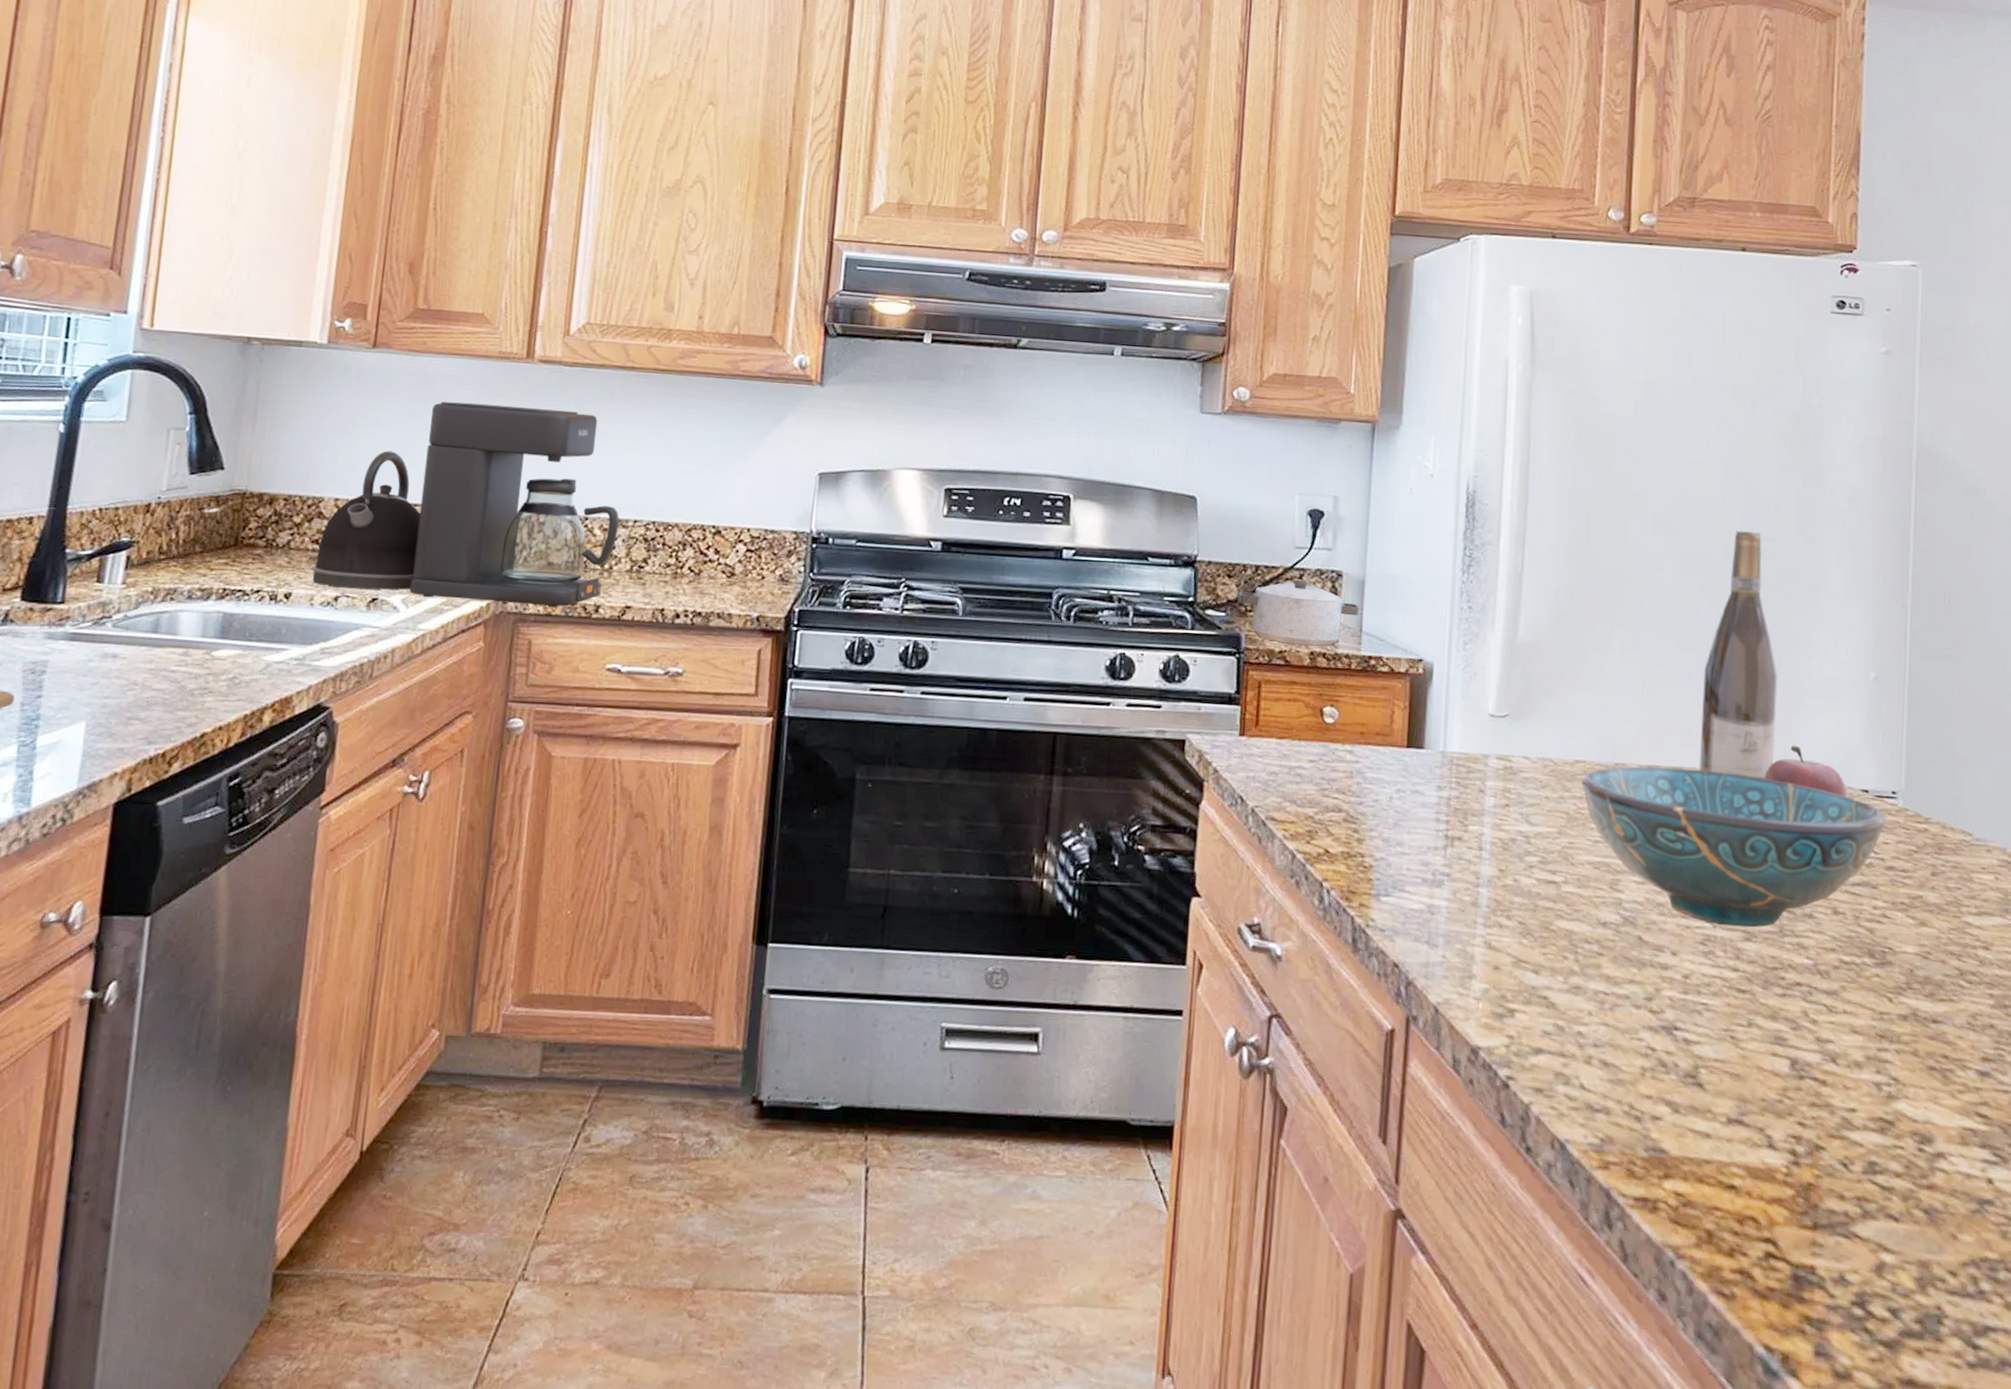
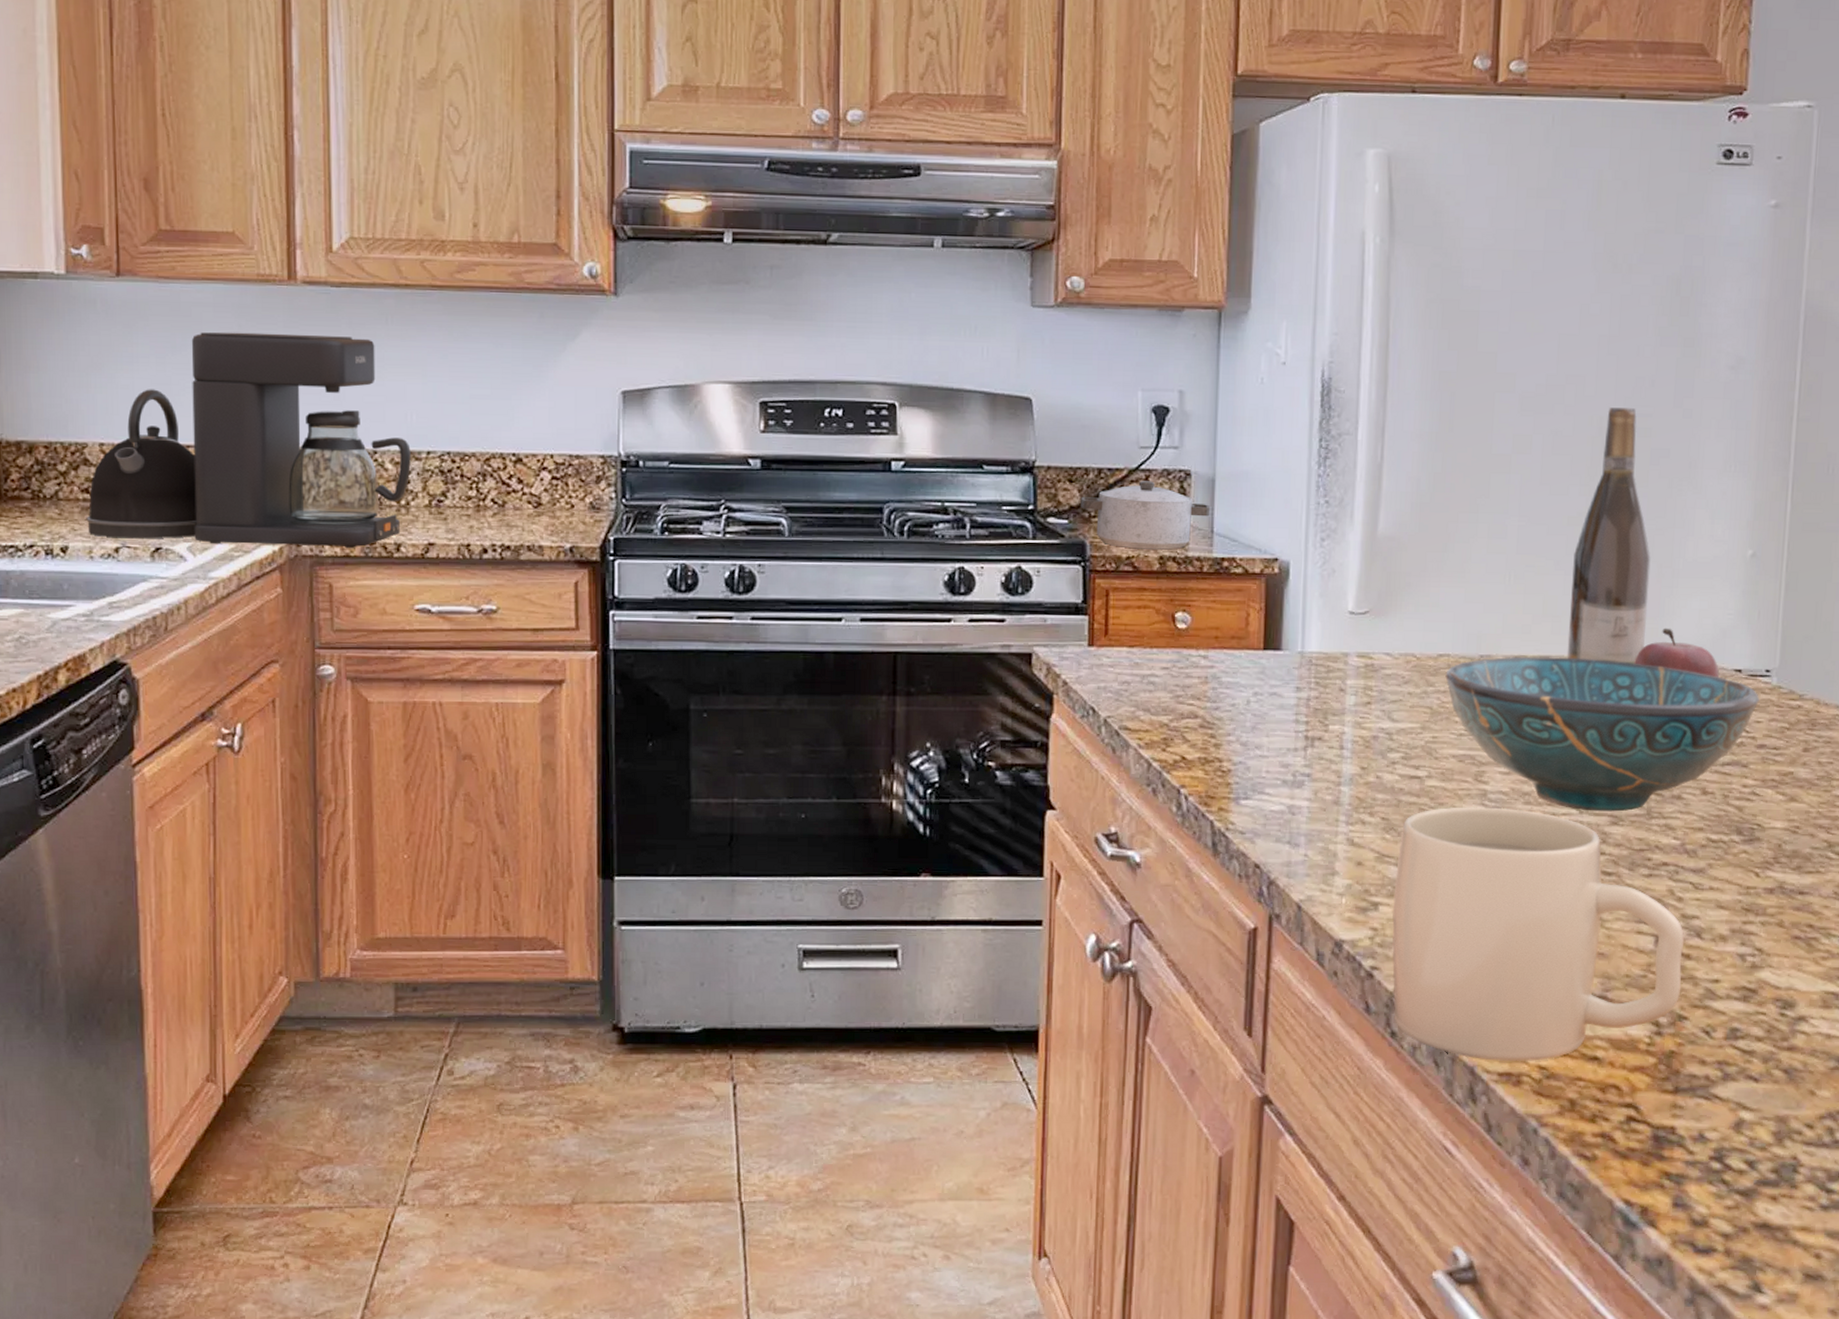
mug: none [1528,914,1820,1187] -> present [1392,807,1685,1061]

